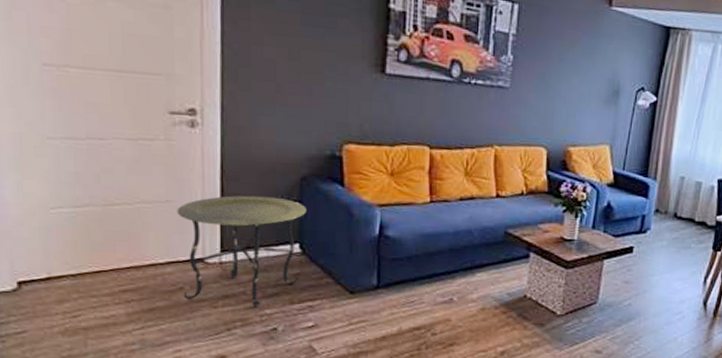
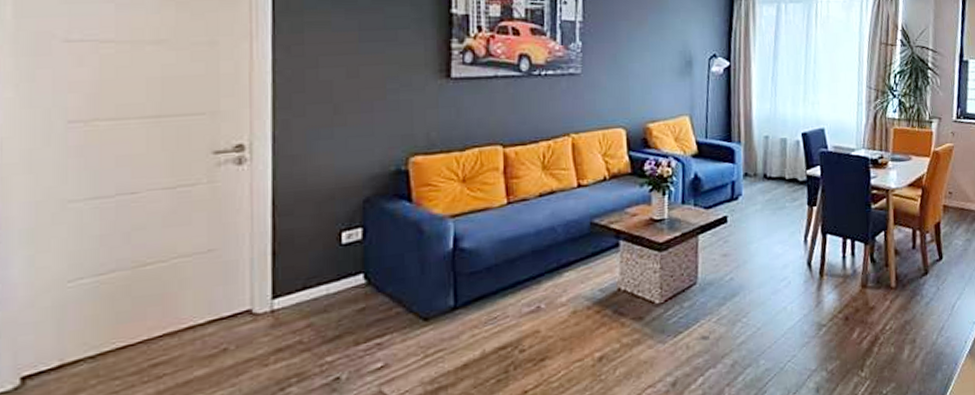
side table: present [177,195,306,308] -> none [220,226,370,362]

